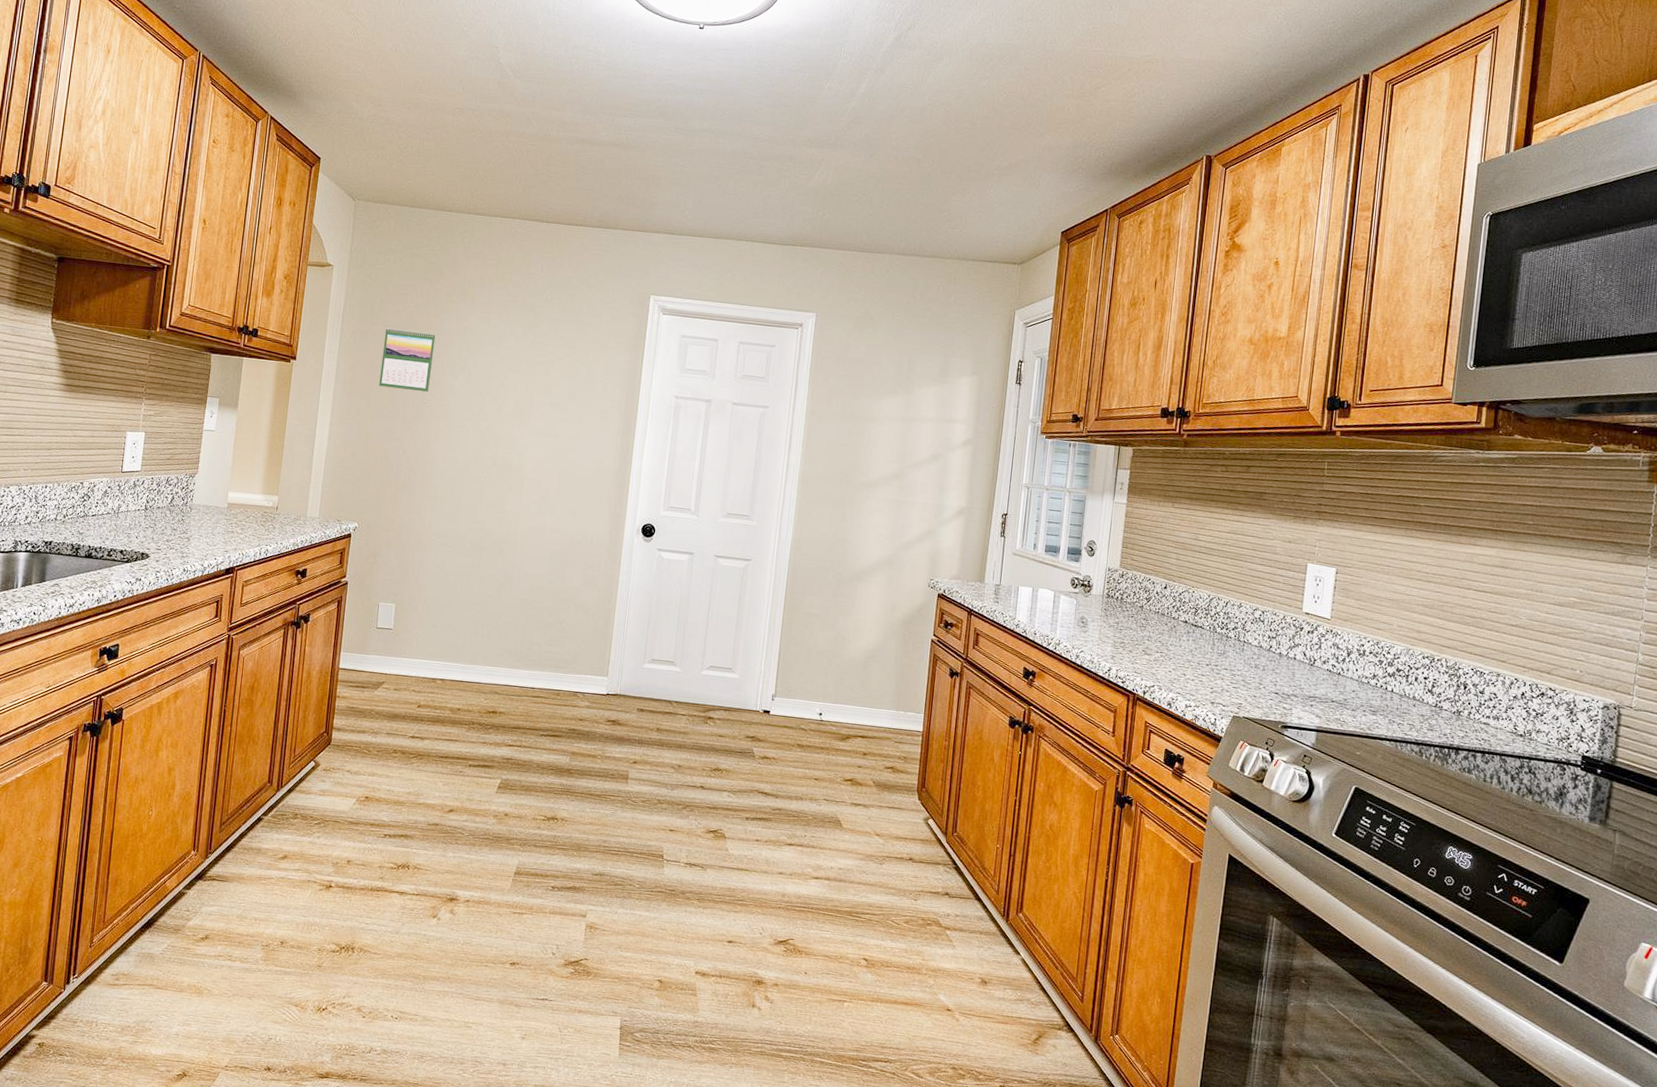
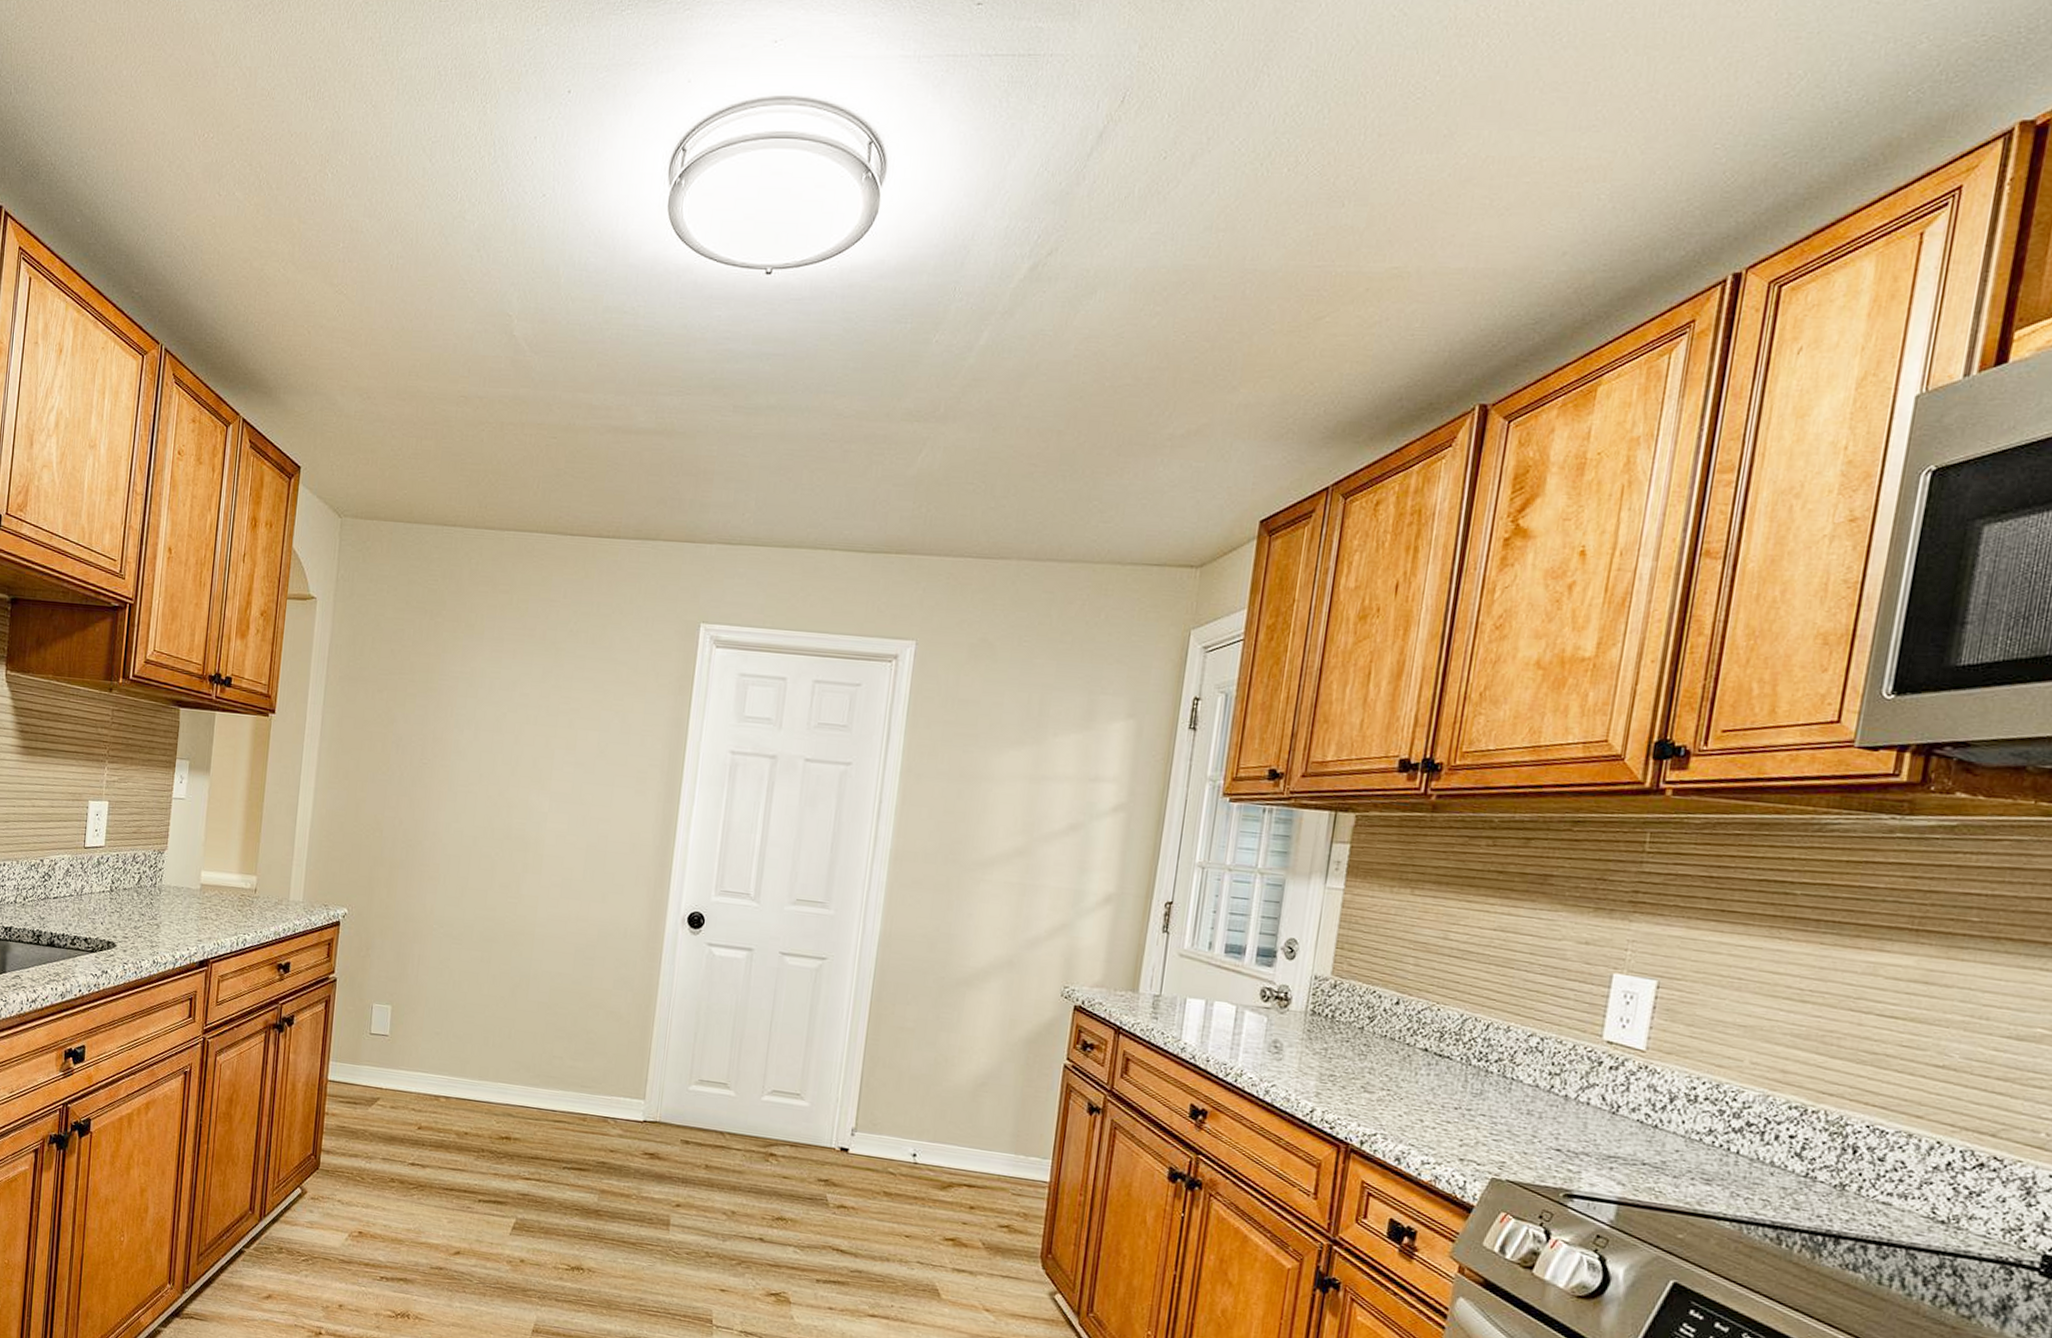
calendar: present [379,327,436,393] -> none [370,671,437,751]

